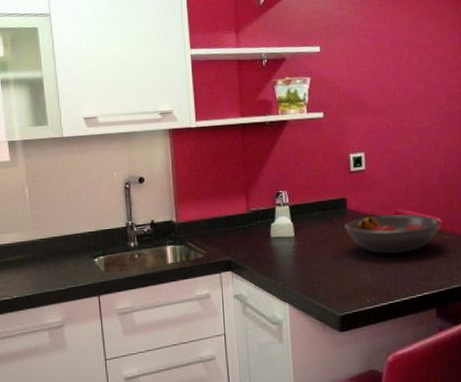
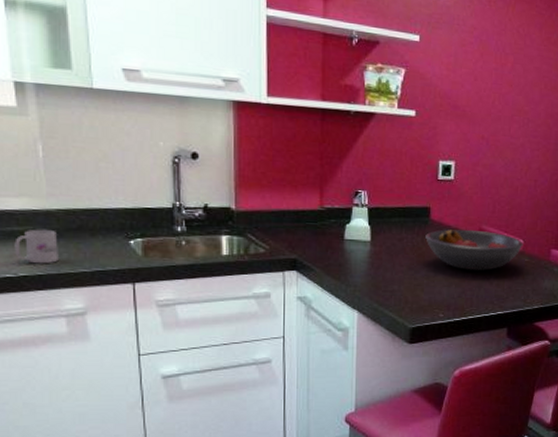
mug: none [10,256,43,287] -> present [14,229,60,264]

